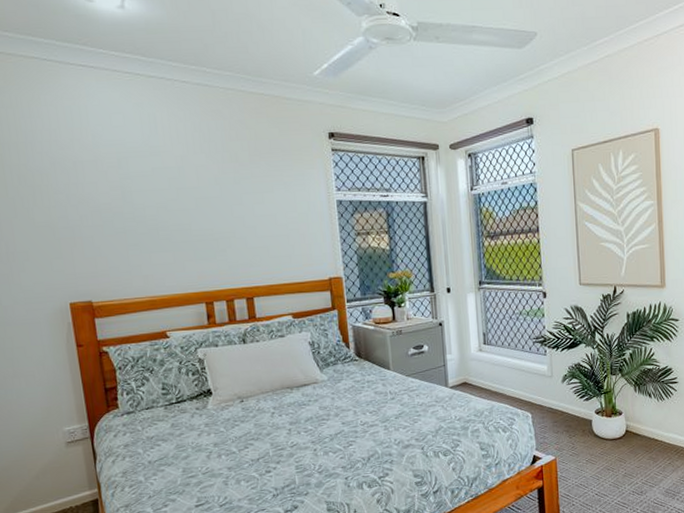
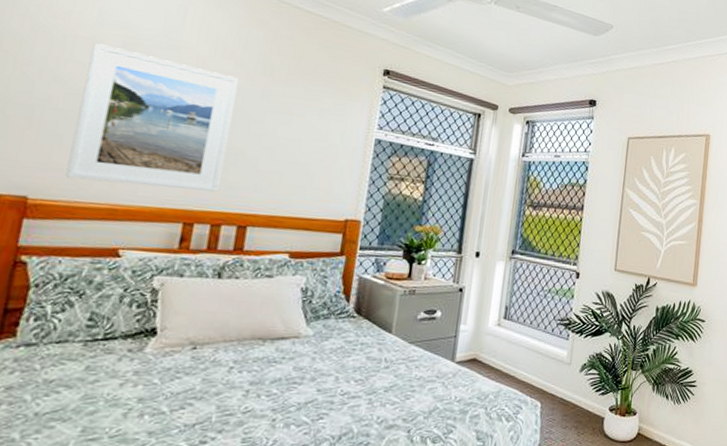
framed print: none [96,163,224,281] -> present [65,43,238,192]

